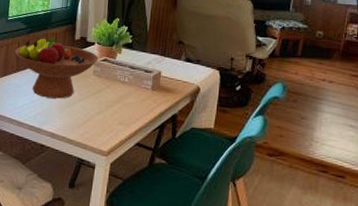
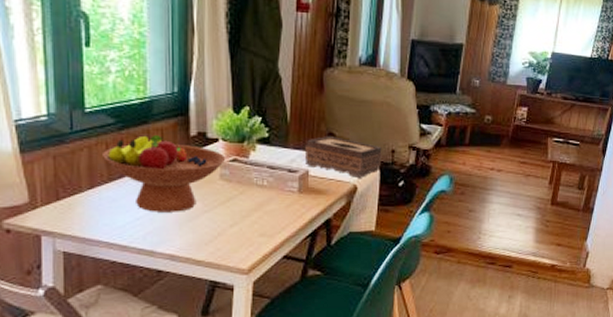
tissue box: none [158,44,223,81] -> present [304,136,382,178]

